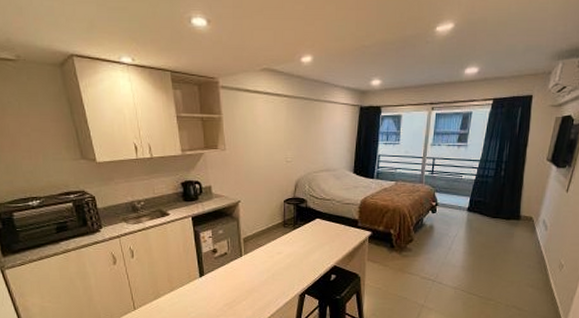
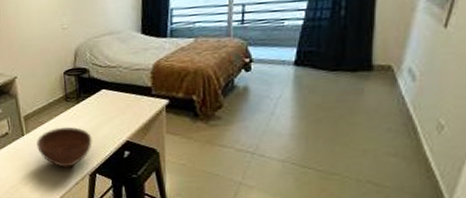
bowl: none [253,250,304,288] -> present [37,126,92,168]

